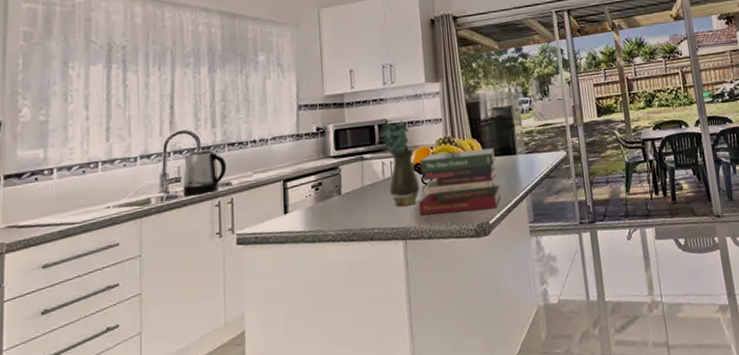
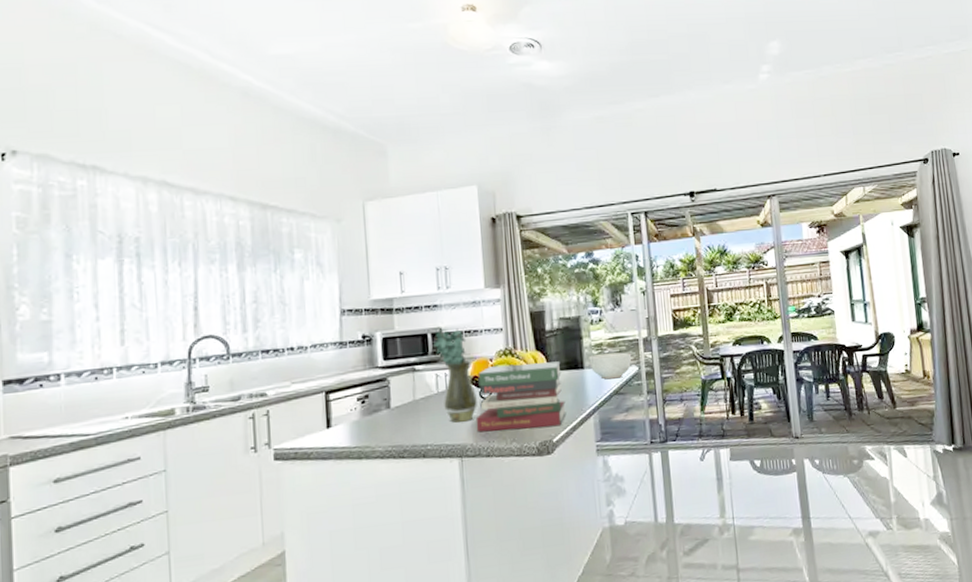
kettle: present [183,150,227,197] -> none [211,357,261,408]
bowl: none [521,138,560,164] -> present [589,352,632,380]

